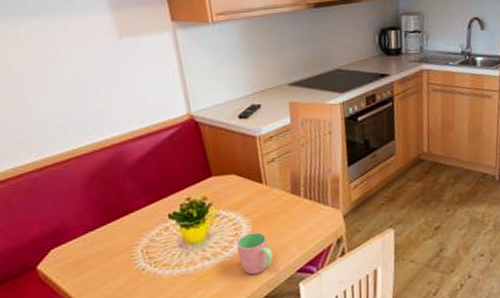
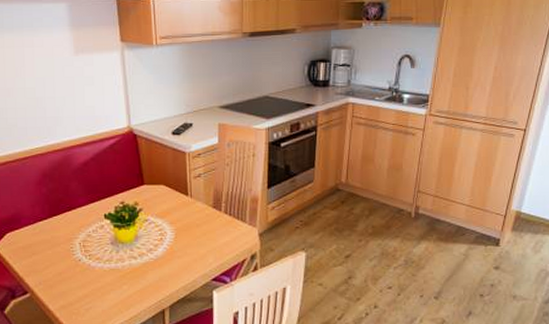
cup: present [236,232,274,275] -> none [160,240,192,278]

